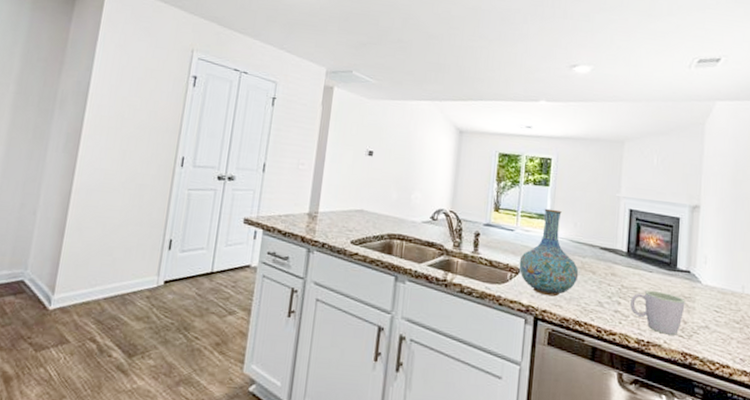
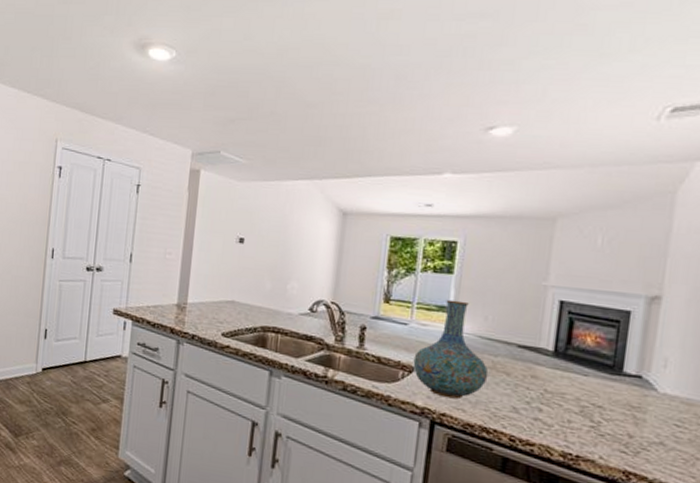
mug: present [630,290,685,335] -> none [555,396,633,451]

